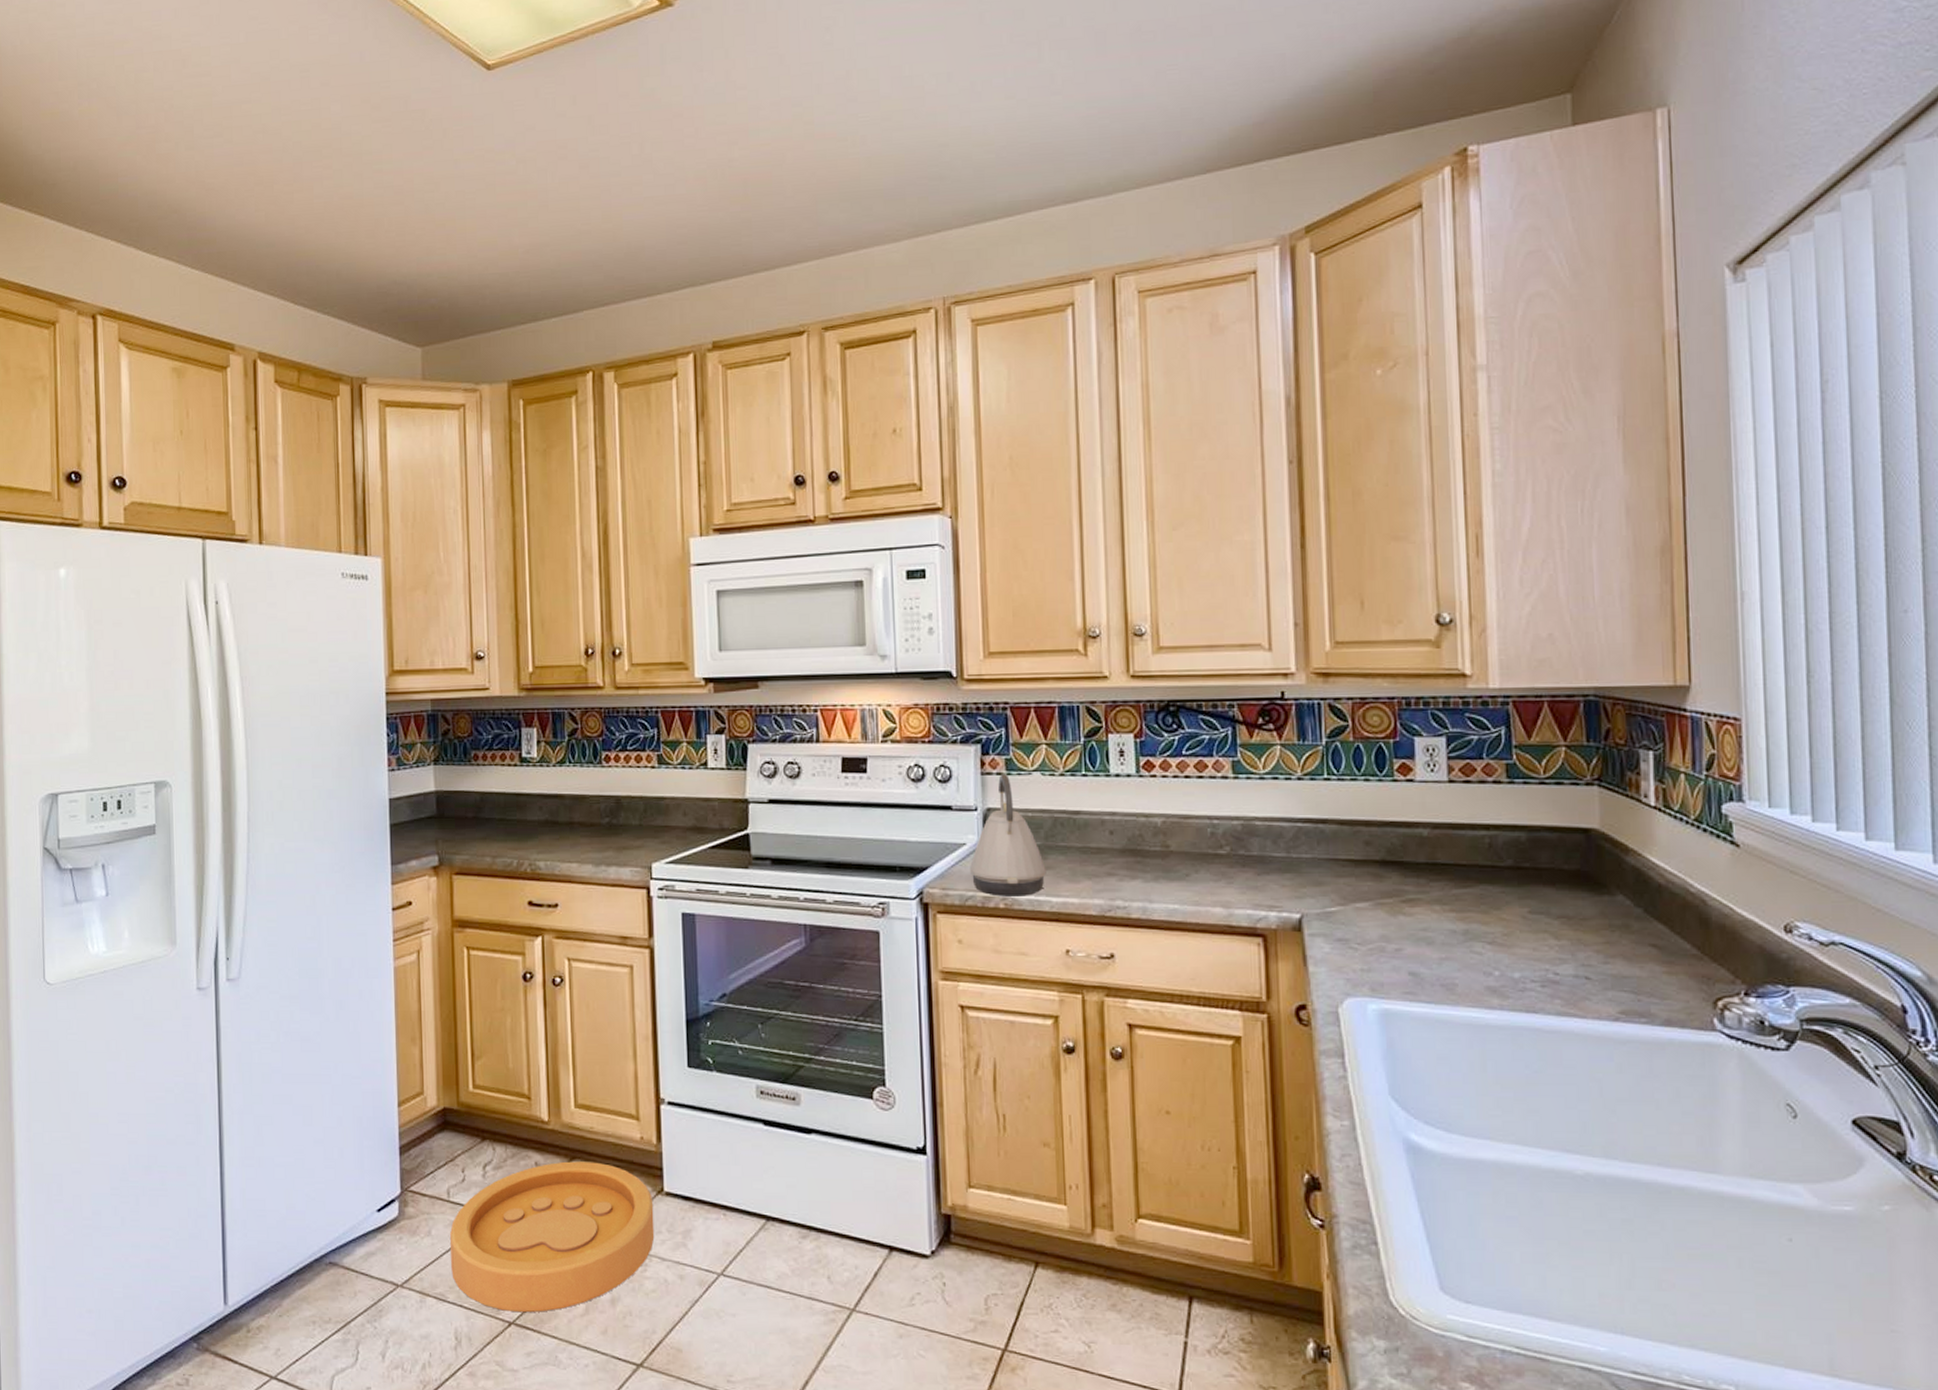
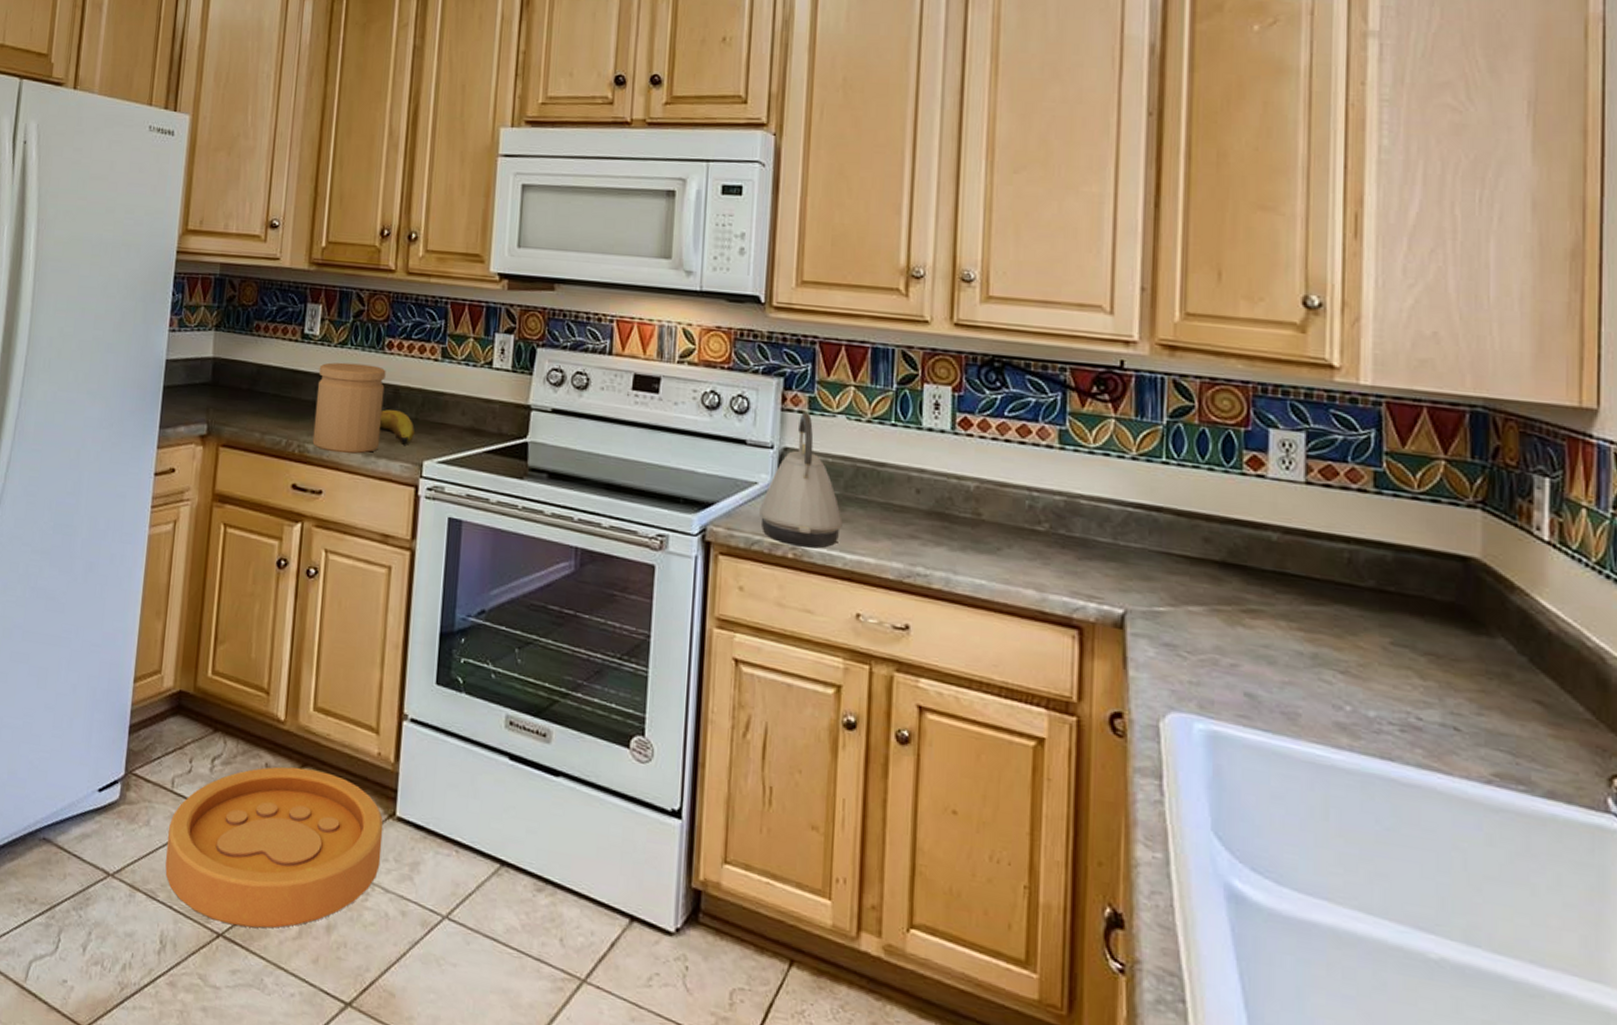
jar: none [540,779,608,867] -> present [312,362,386,454]
fruit: none [606,818,641,851] -> present [380,409,415,445]

